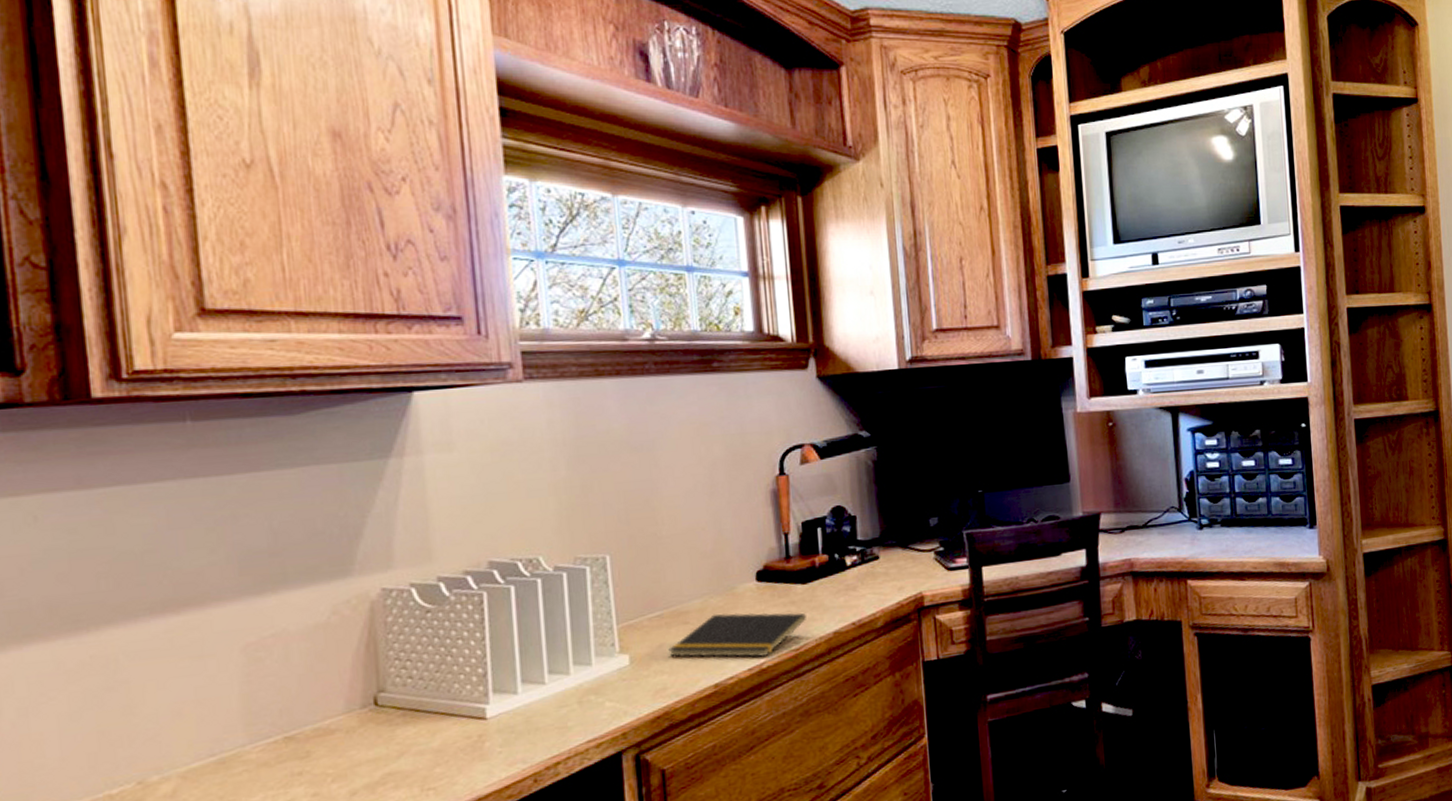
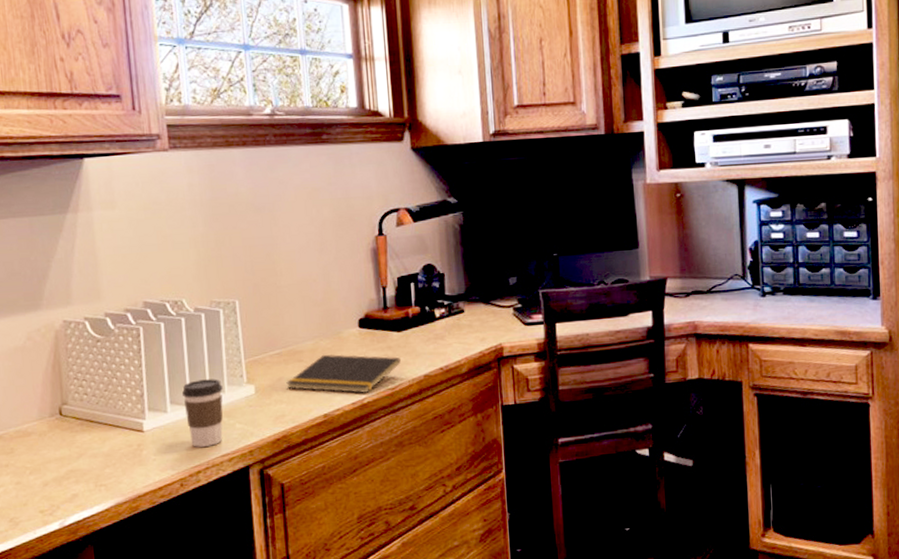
coffee cup: none [536,649,590,734] -> present [181,378,223,447]

